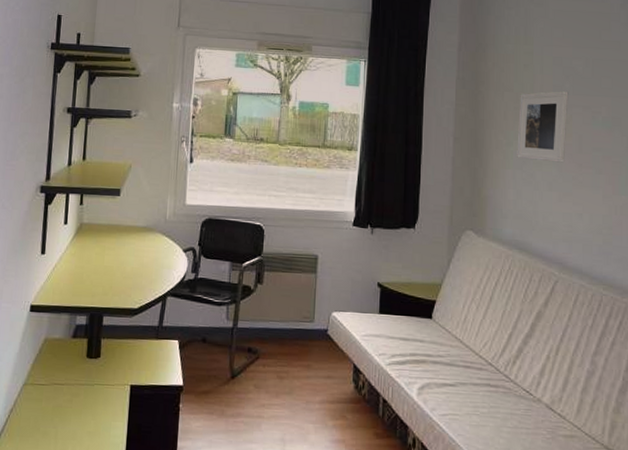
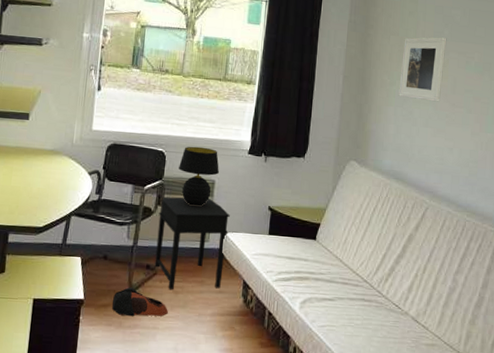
bag: none [213,372,273,405] -> present [112,287,168,317]
side table: none [257,274,336,375] -> present [154,196,230,290]
table lamp: none [278,219,323,284] -> present [179,146,220,206]

